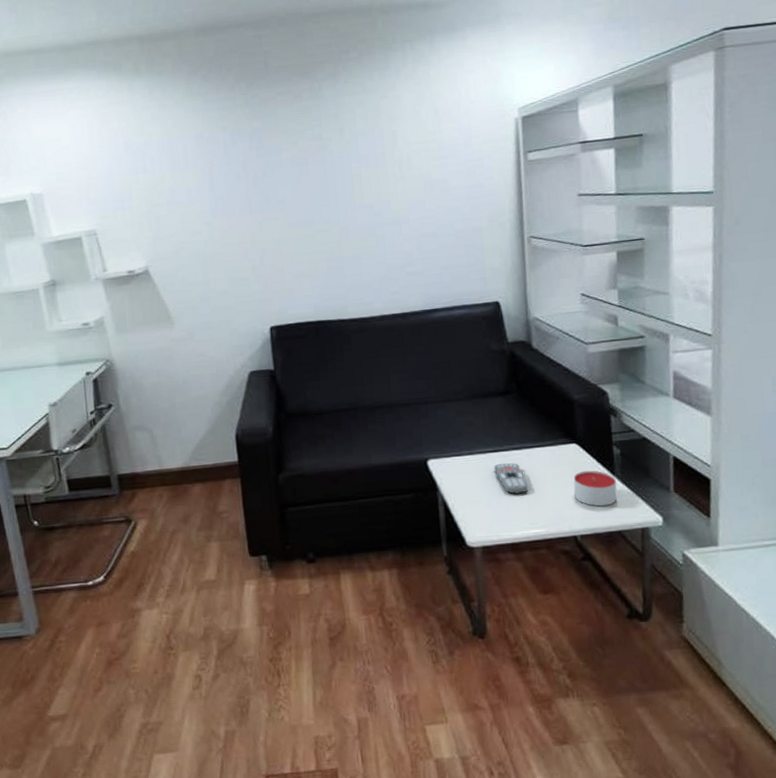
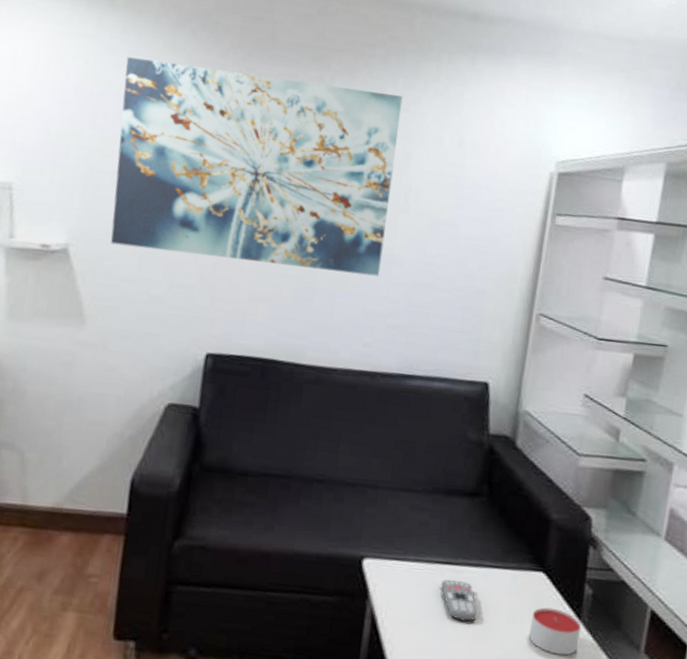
wall art: none [157,86,392,259] -> present [111,57,403,276]

